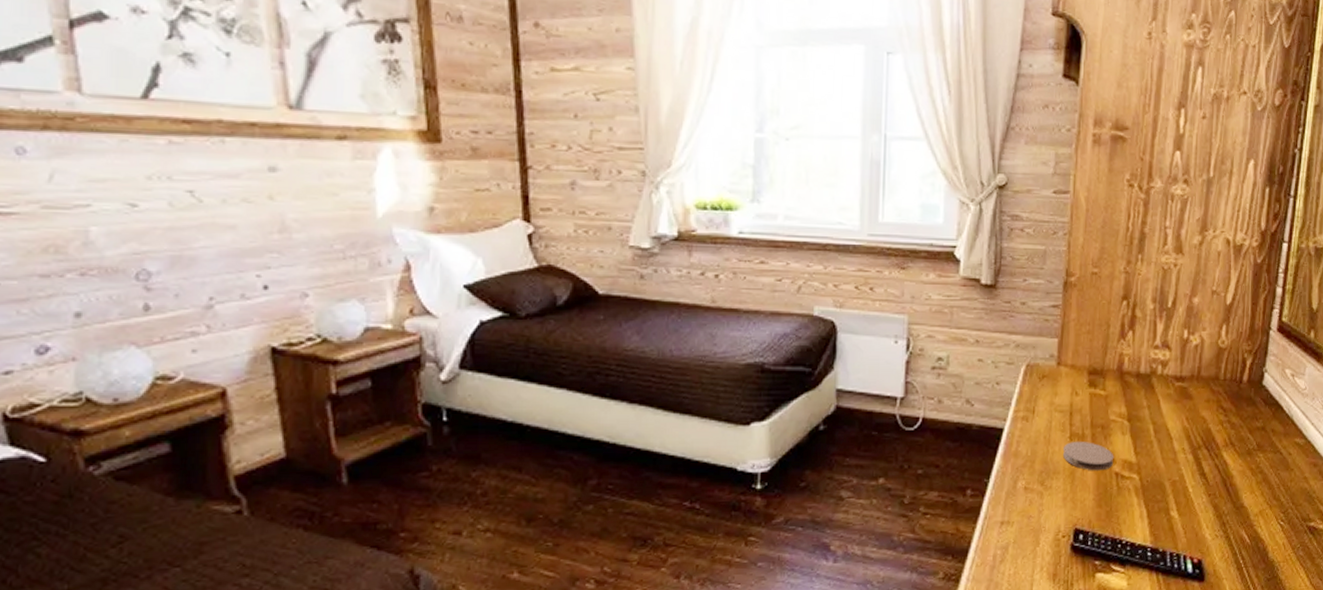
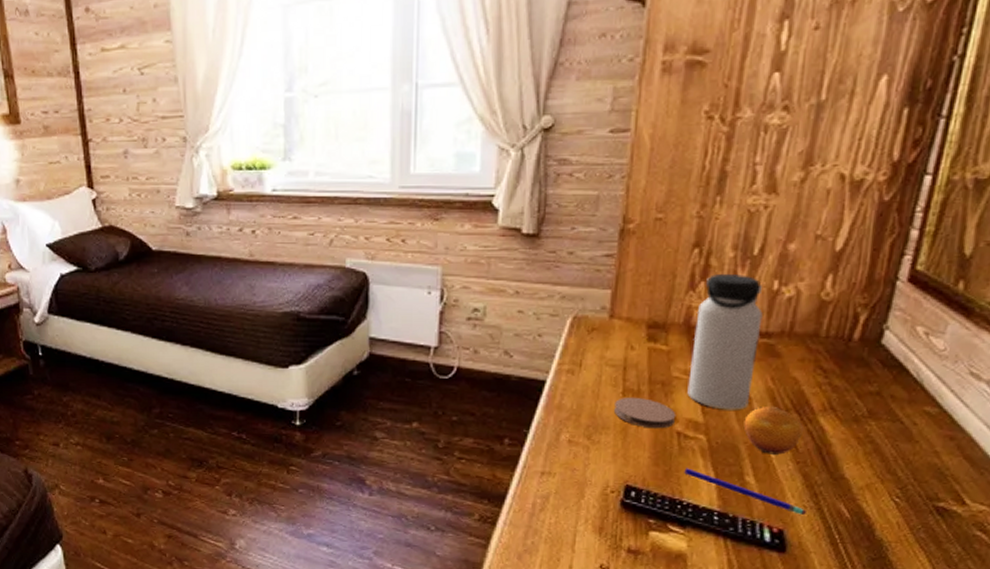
water bottle: none [1122,323,1177,450] -> present [687,273,763,410]
pen: none [1122,507,1218,545] -> present [684,468,806,516]
fruit: none [1167,443,1212,489] -> present [743,406,803,455]

